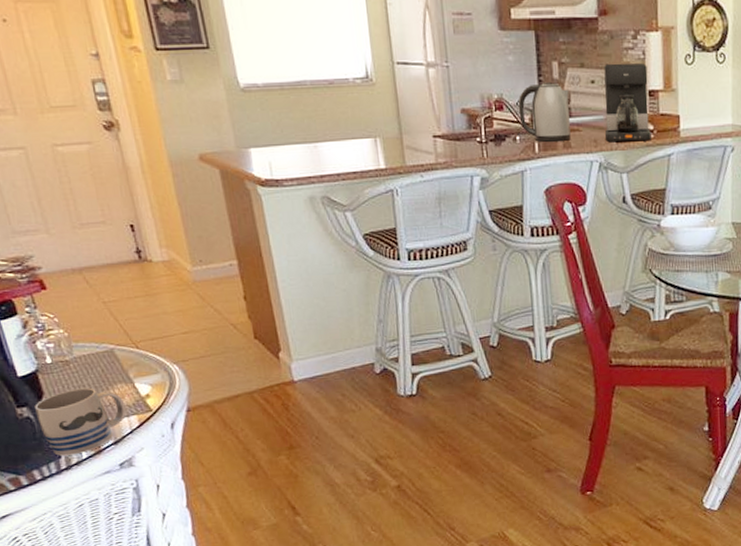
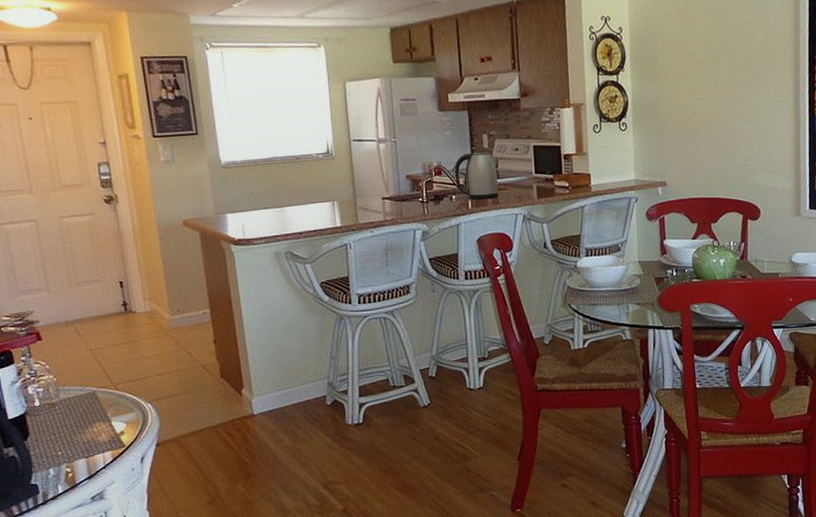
mug: present [35,387,126,456] -> none [20,427,102,492]
coffee maker: present [604,63,651,143] -> none [526,133,567,198]

